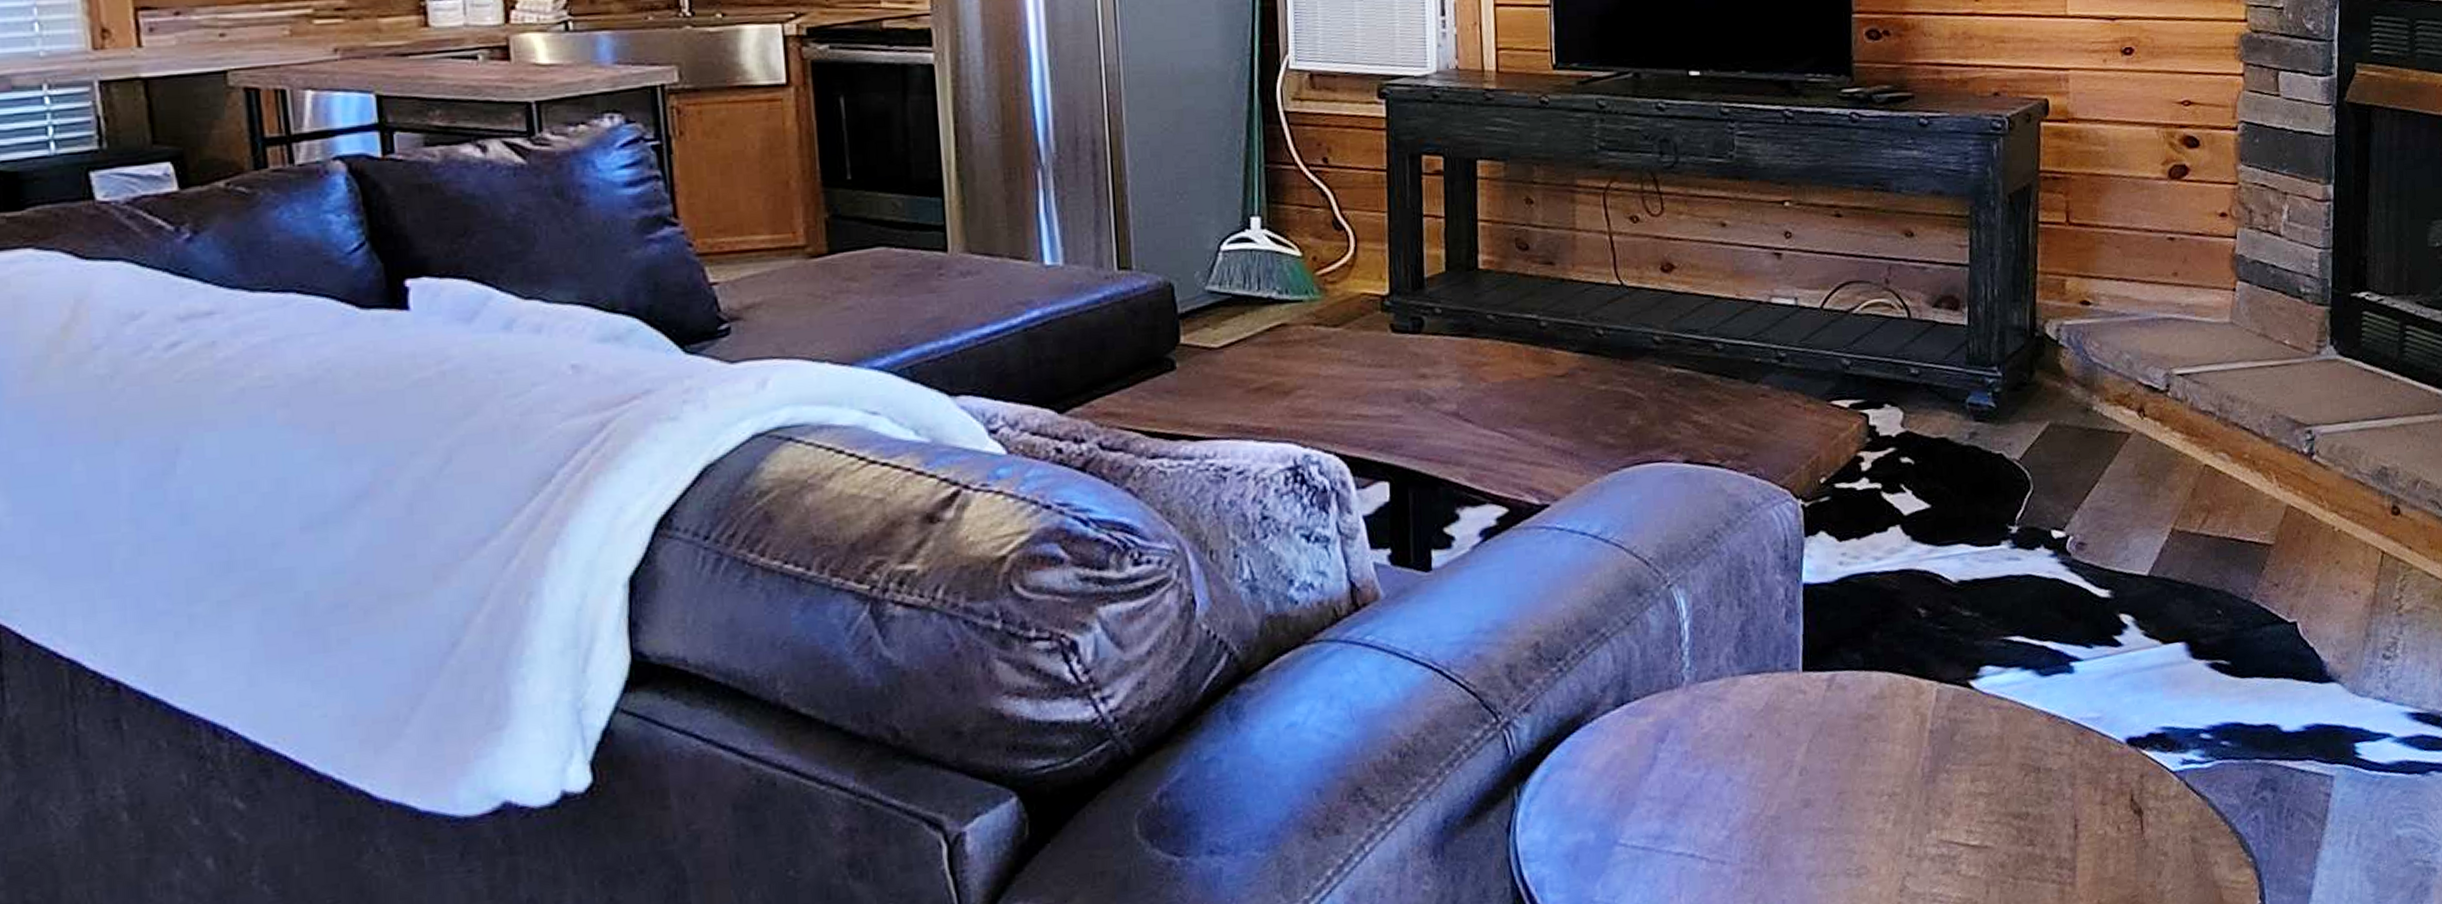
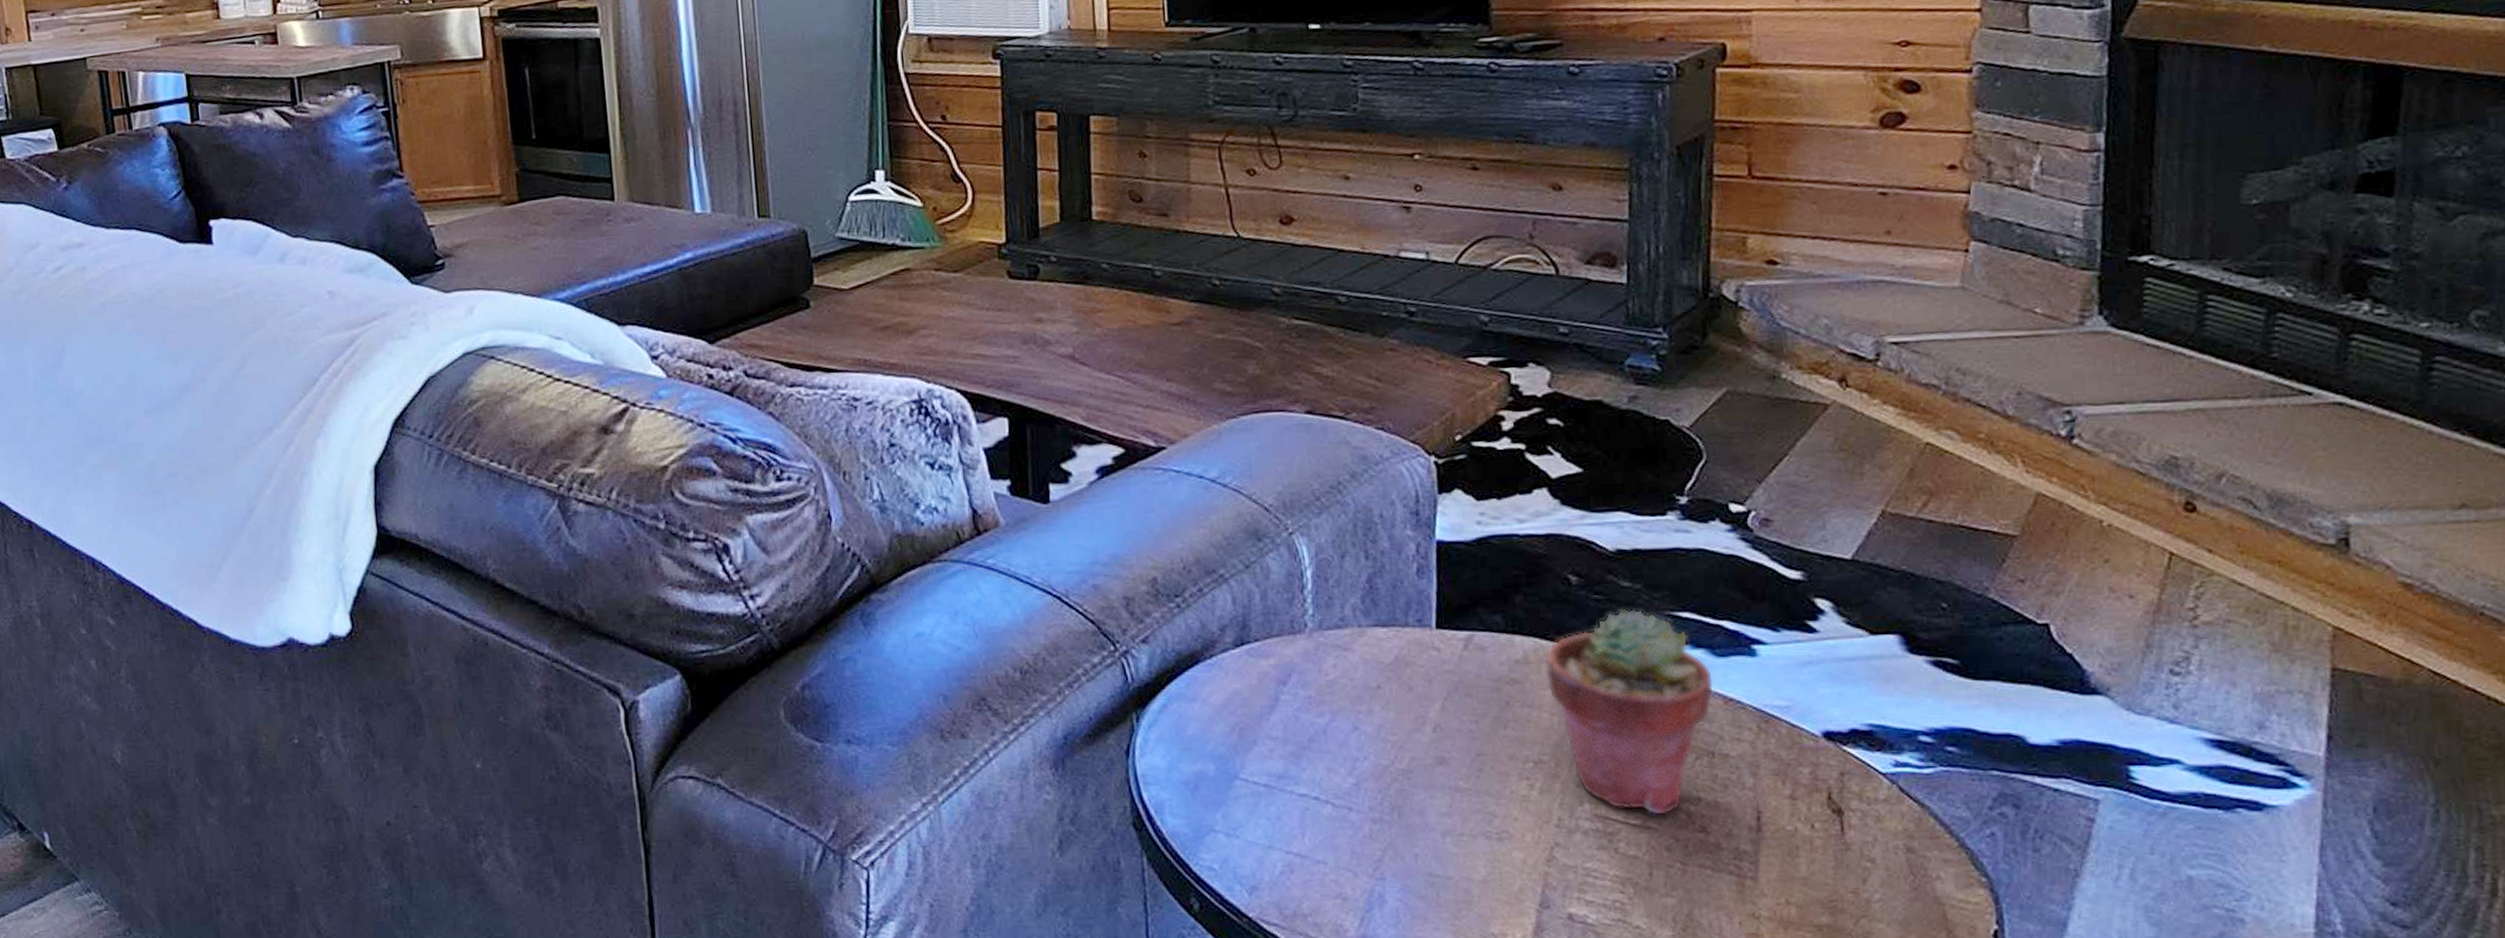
potted succulent: none [1898,637,2040,834] -> present [1545,609,1715,815]

